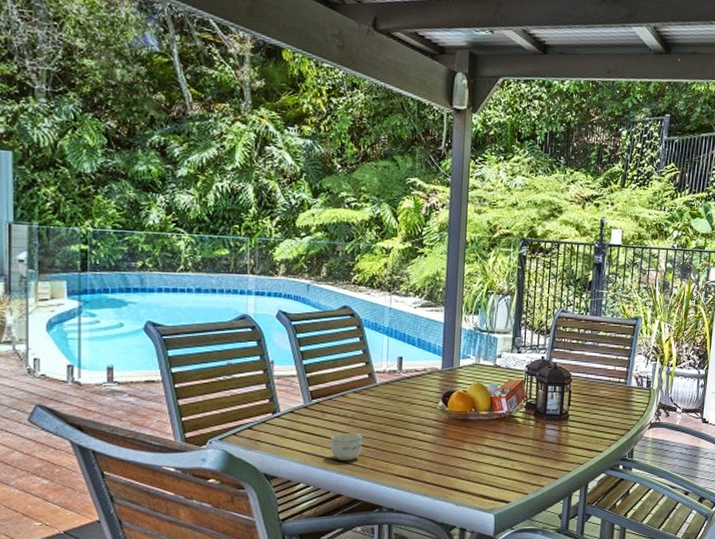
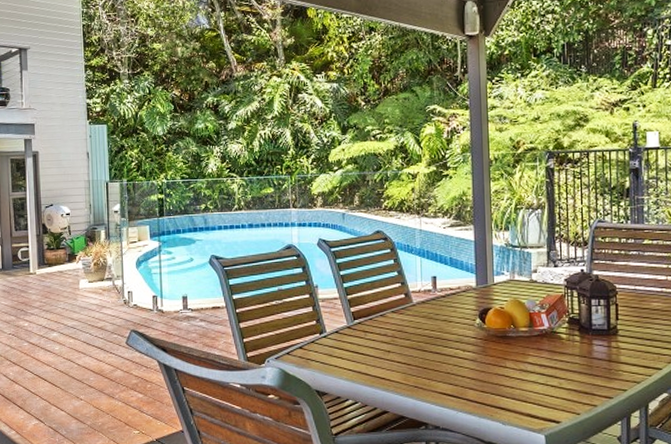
cup: present [330,434,364,460] -> none [373,352,405,378]

